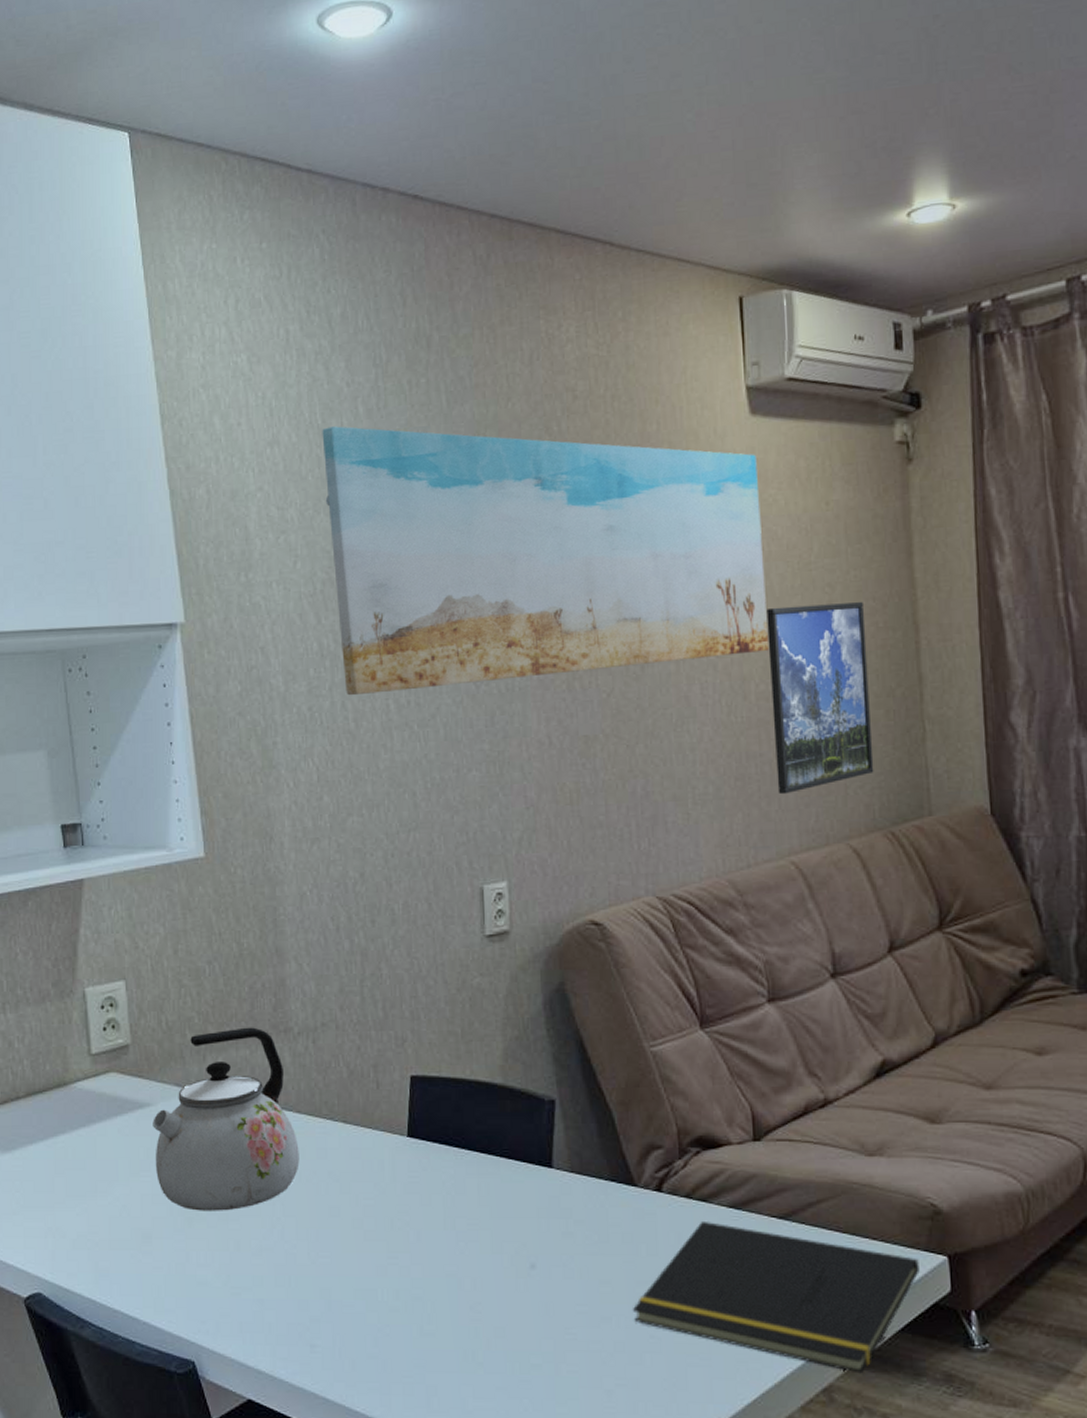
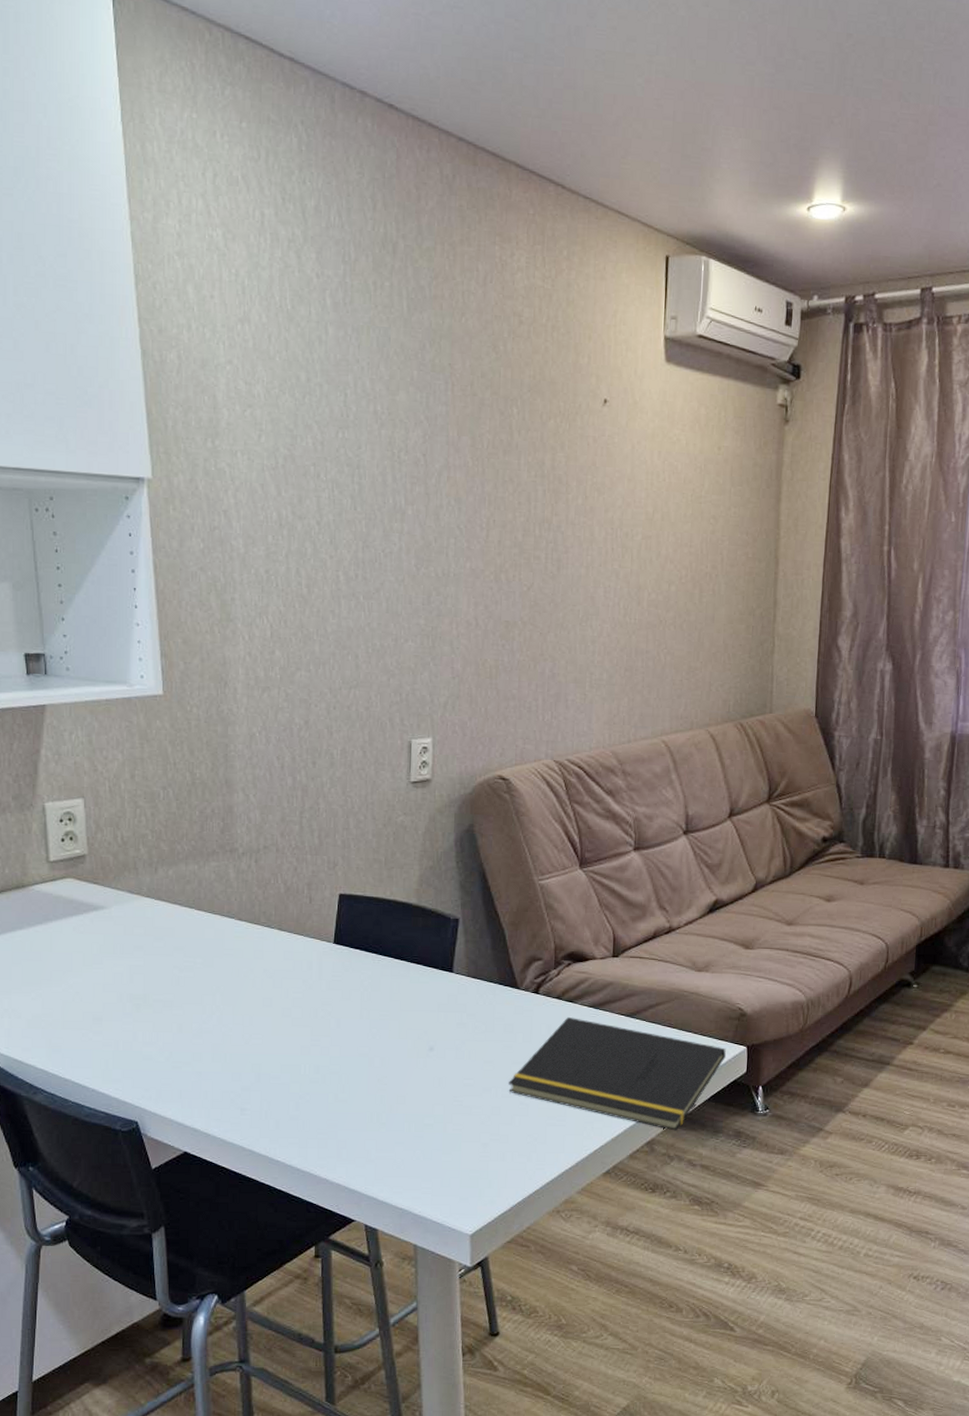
kettle: present [153,1027,300,1211] -> none [106,846,239,999]
wall art: present [322,426,770,696] -> none [290,313,667,567]
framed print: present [766,602,874,795] -> none [657,530,739,686]

